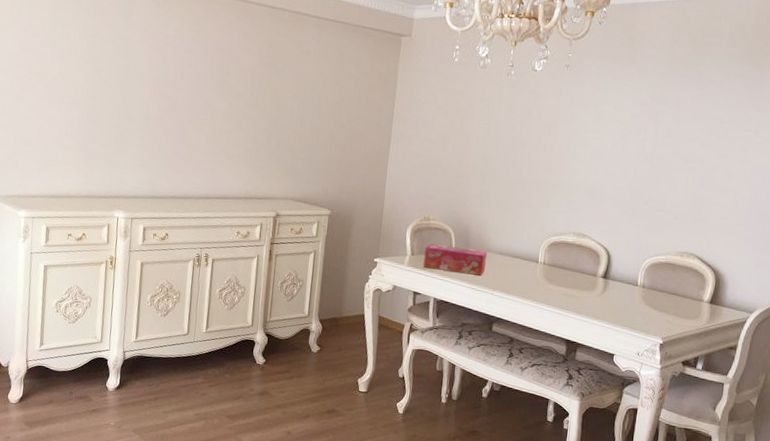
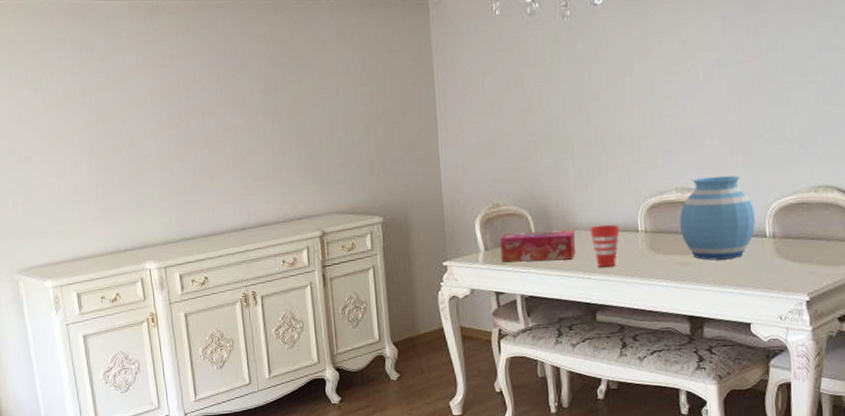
cup: none [499,251,524,288] -> present [590,224,620,268]
vase: none [571,227,632,299] -> present [679,176,755,261]

